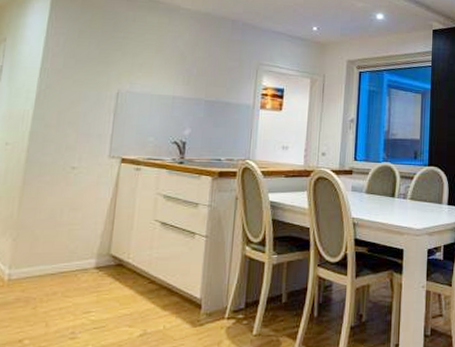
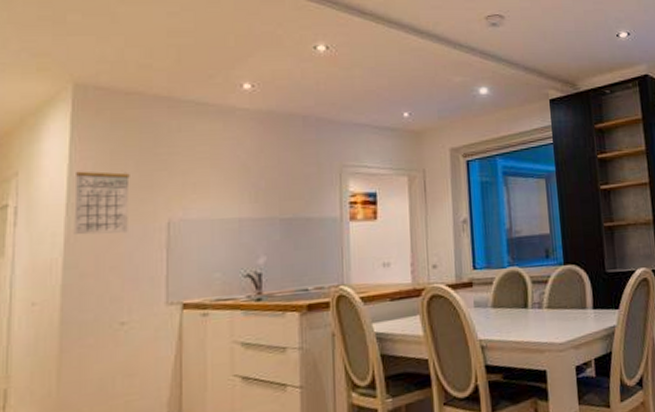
calendar: none [43,43,92,97] -> present [73,171,130,235]

